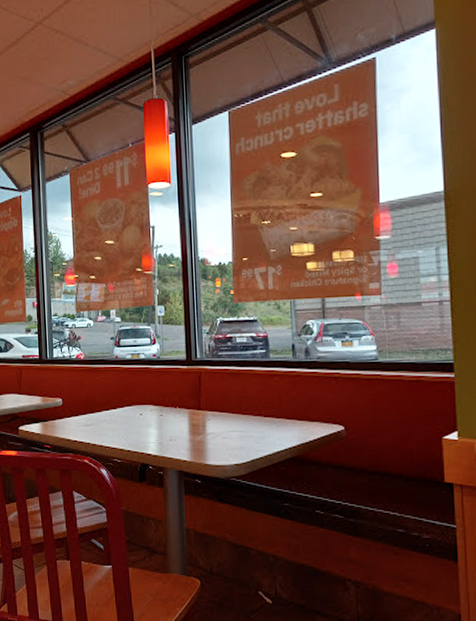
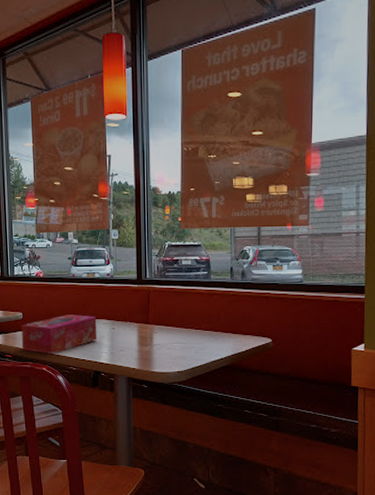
tissue box: none [60,400,144,444] -> present [21,315,97,354]

